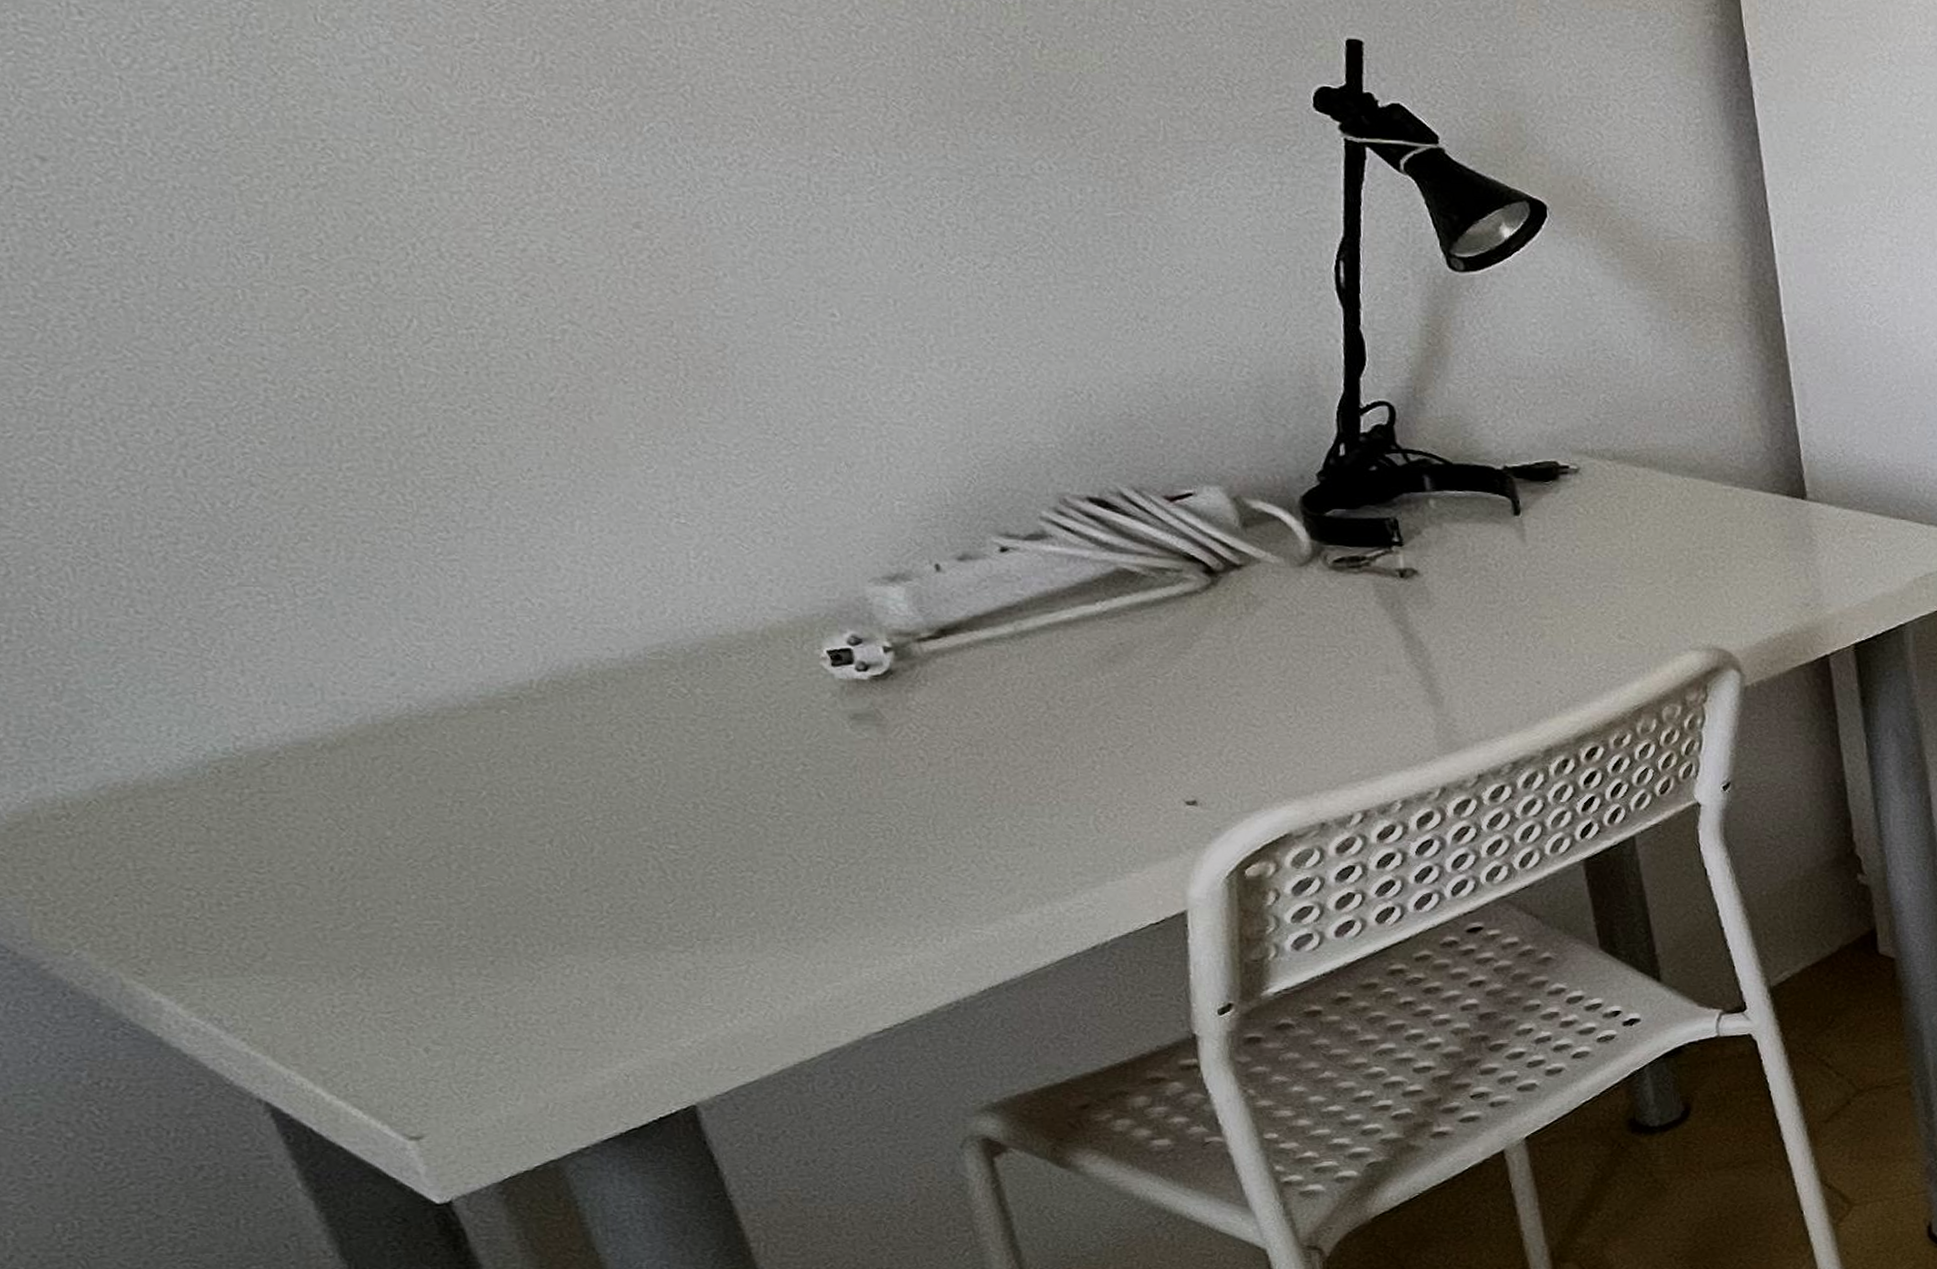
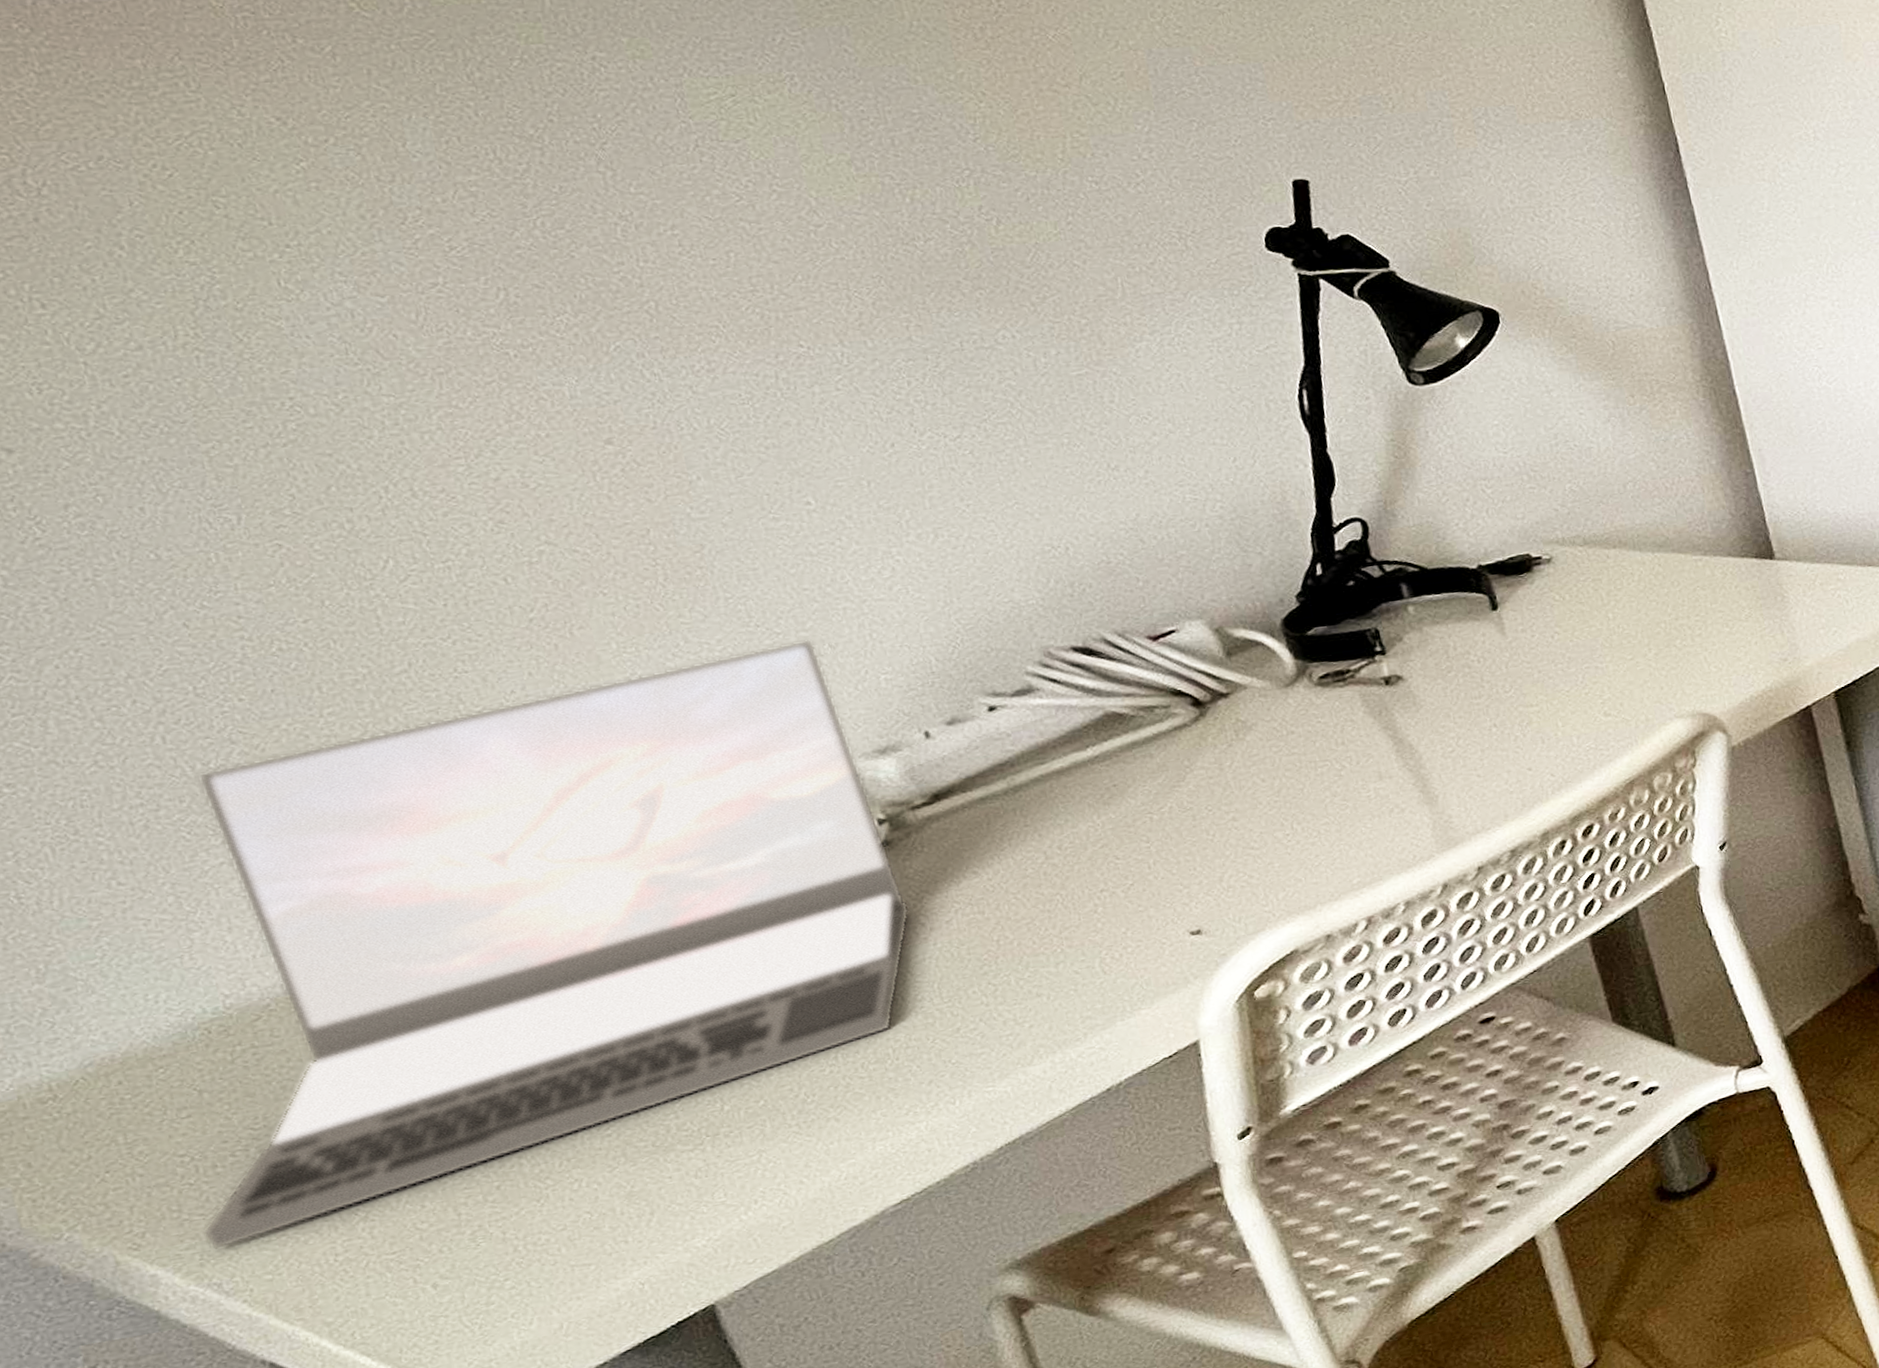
laptop: none [206,455,911,986] -> present [197,640,911,1250]

